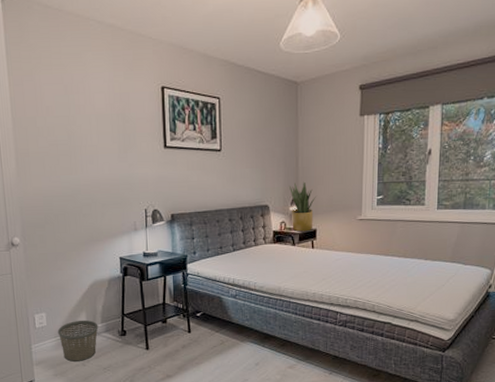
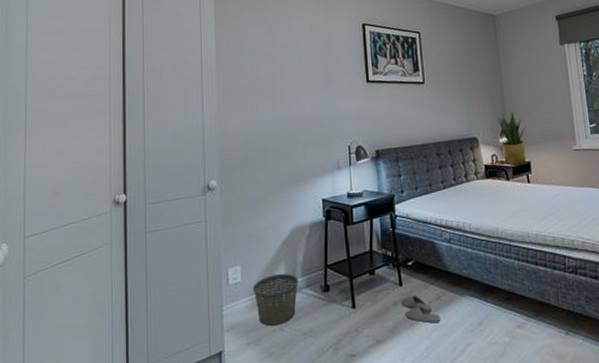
slippers: none [189,341,223,363] -> present [401,296,441,324]

